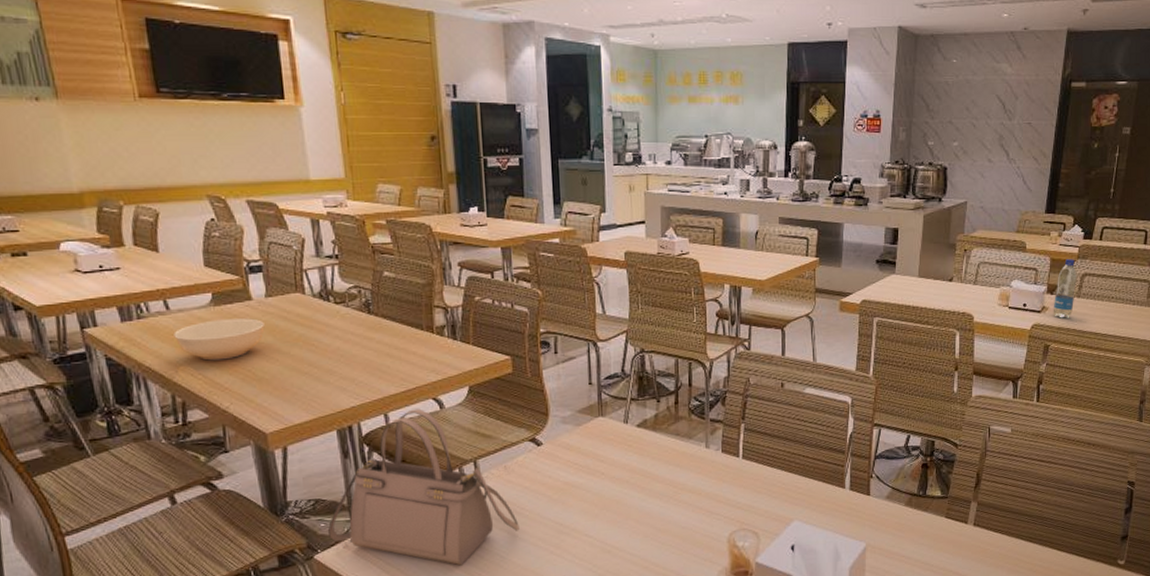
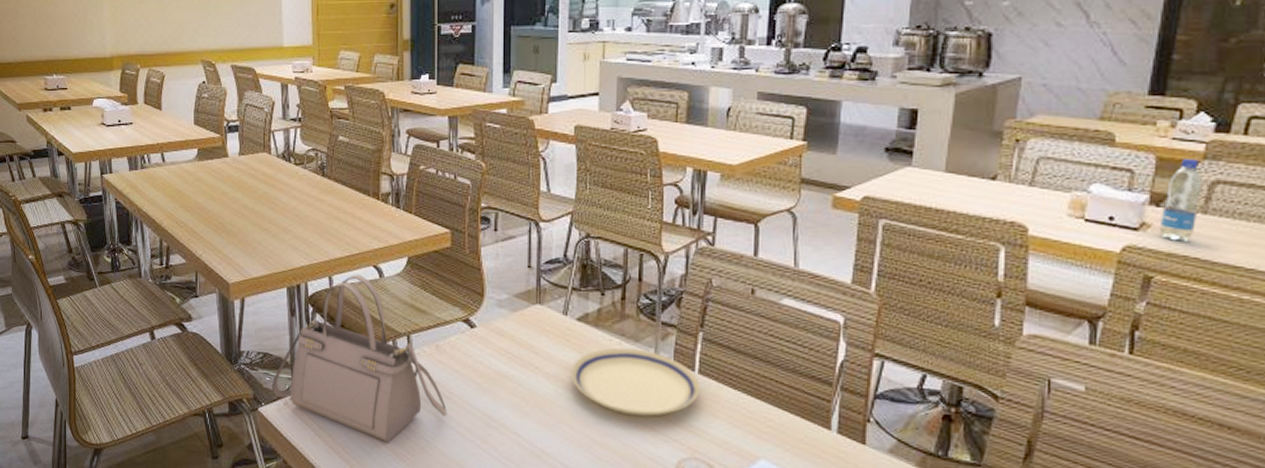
bowl: present [173,318,265,361] -> none [166,173,236,211]
plate: none [634,444,744,503] -> present [571,347,700,418]

